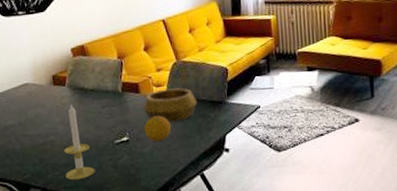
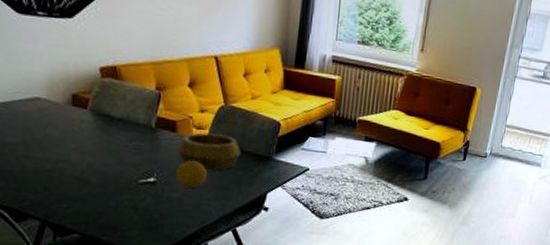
candle: present [64,103,95,180] -> none [73,130,111,217]

